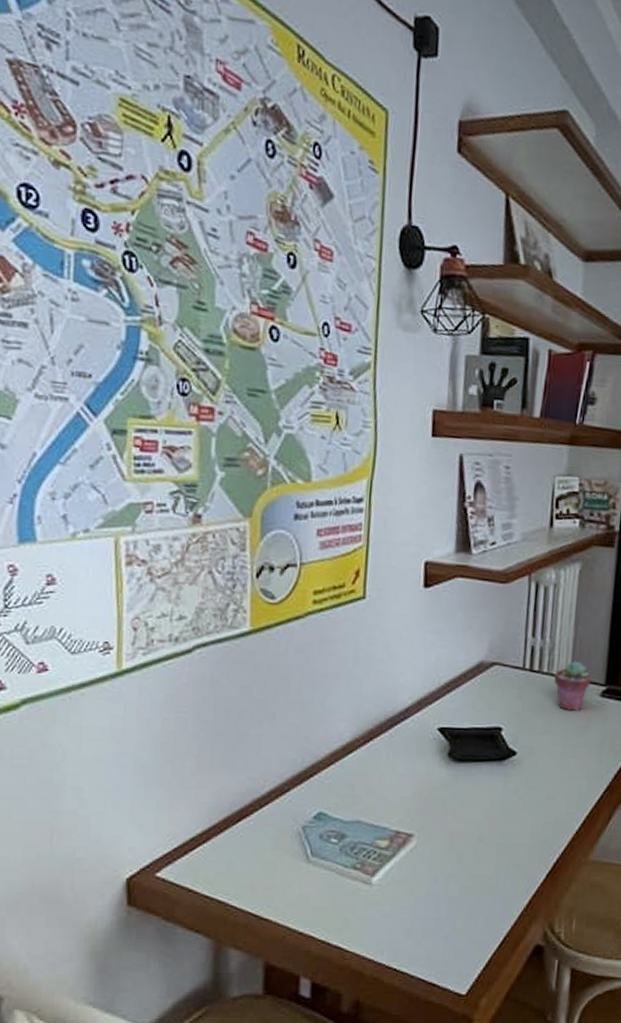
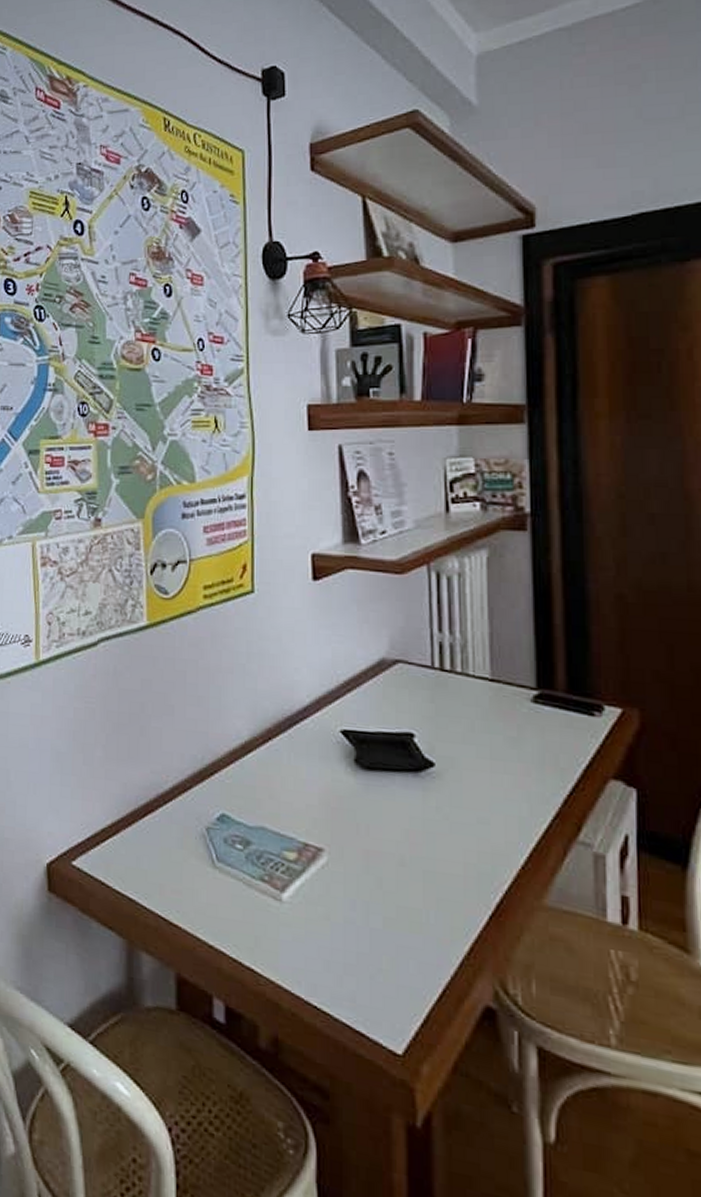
potted succulent: present [554,660,592,711] -> none [470,659,518,718]

